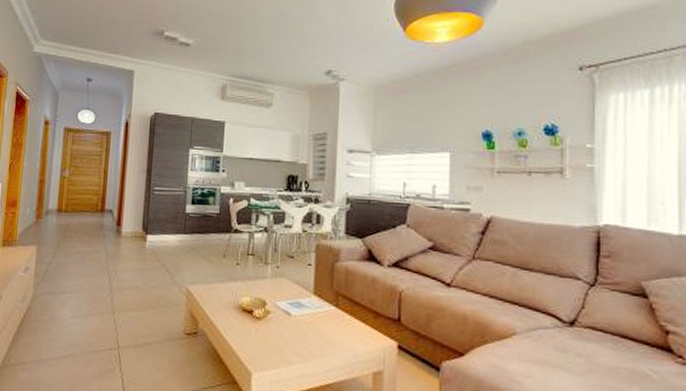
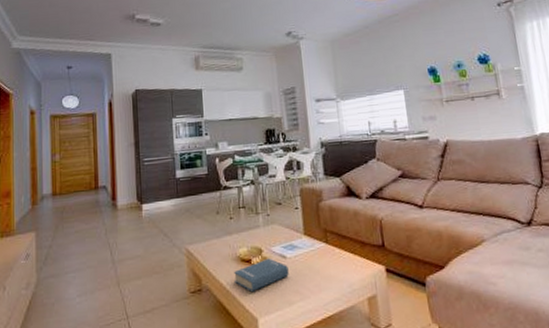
book: none [233,312,292,344] -> present [234,258,289,292]

